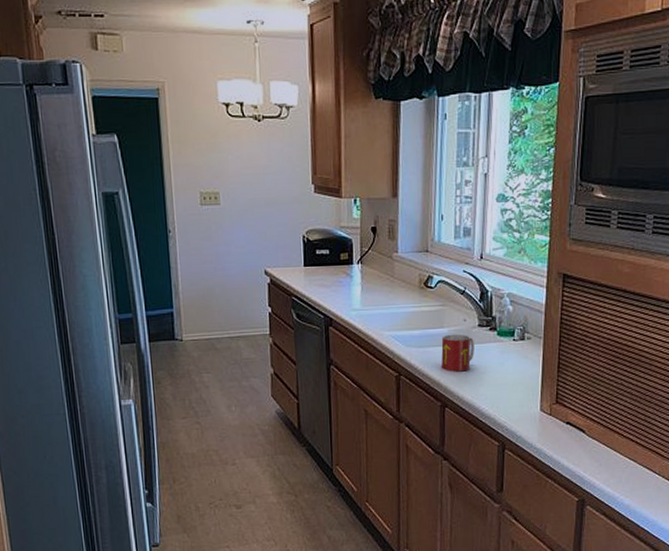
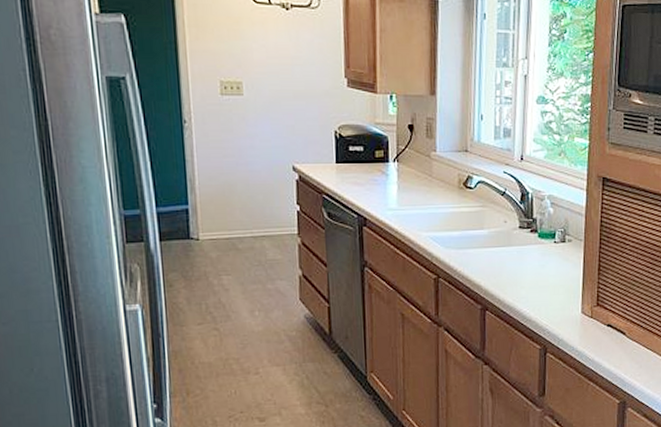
mug: present [441,334,474,372] -> none [481,235,515,274]

